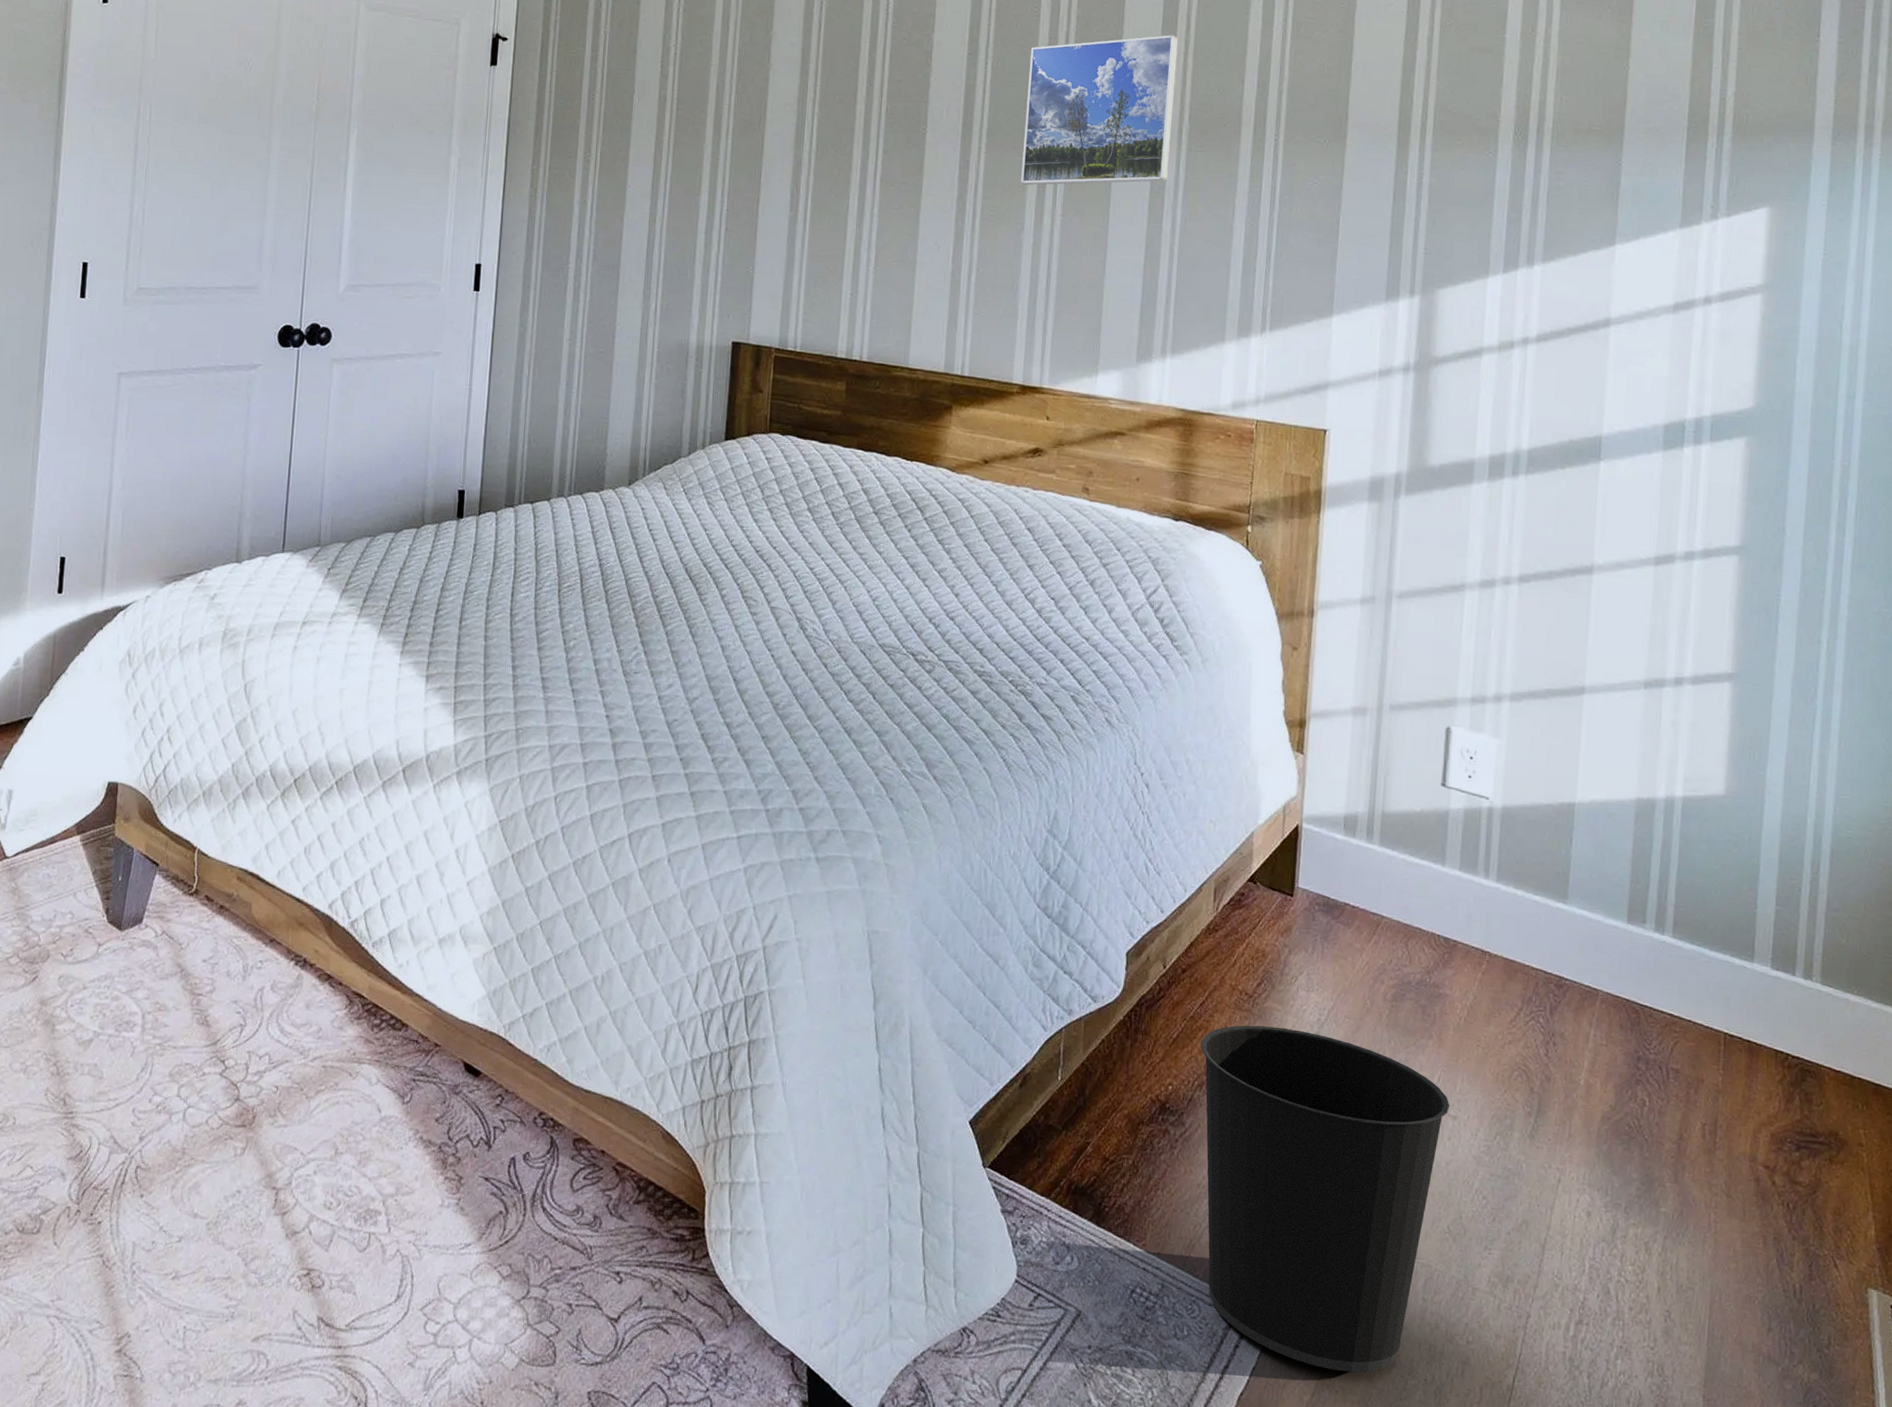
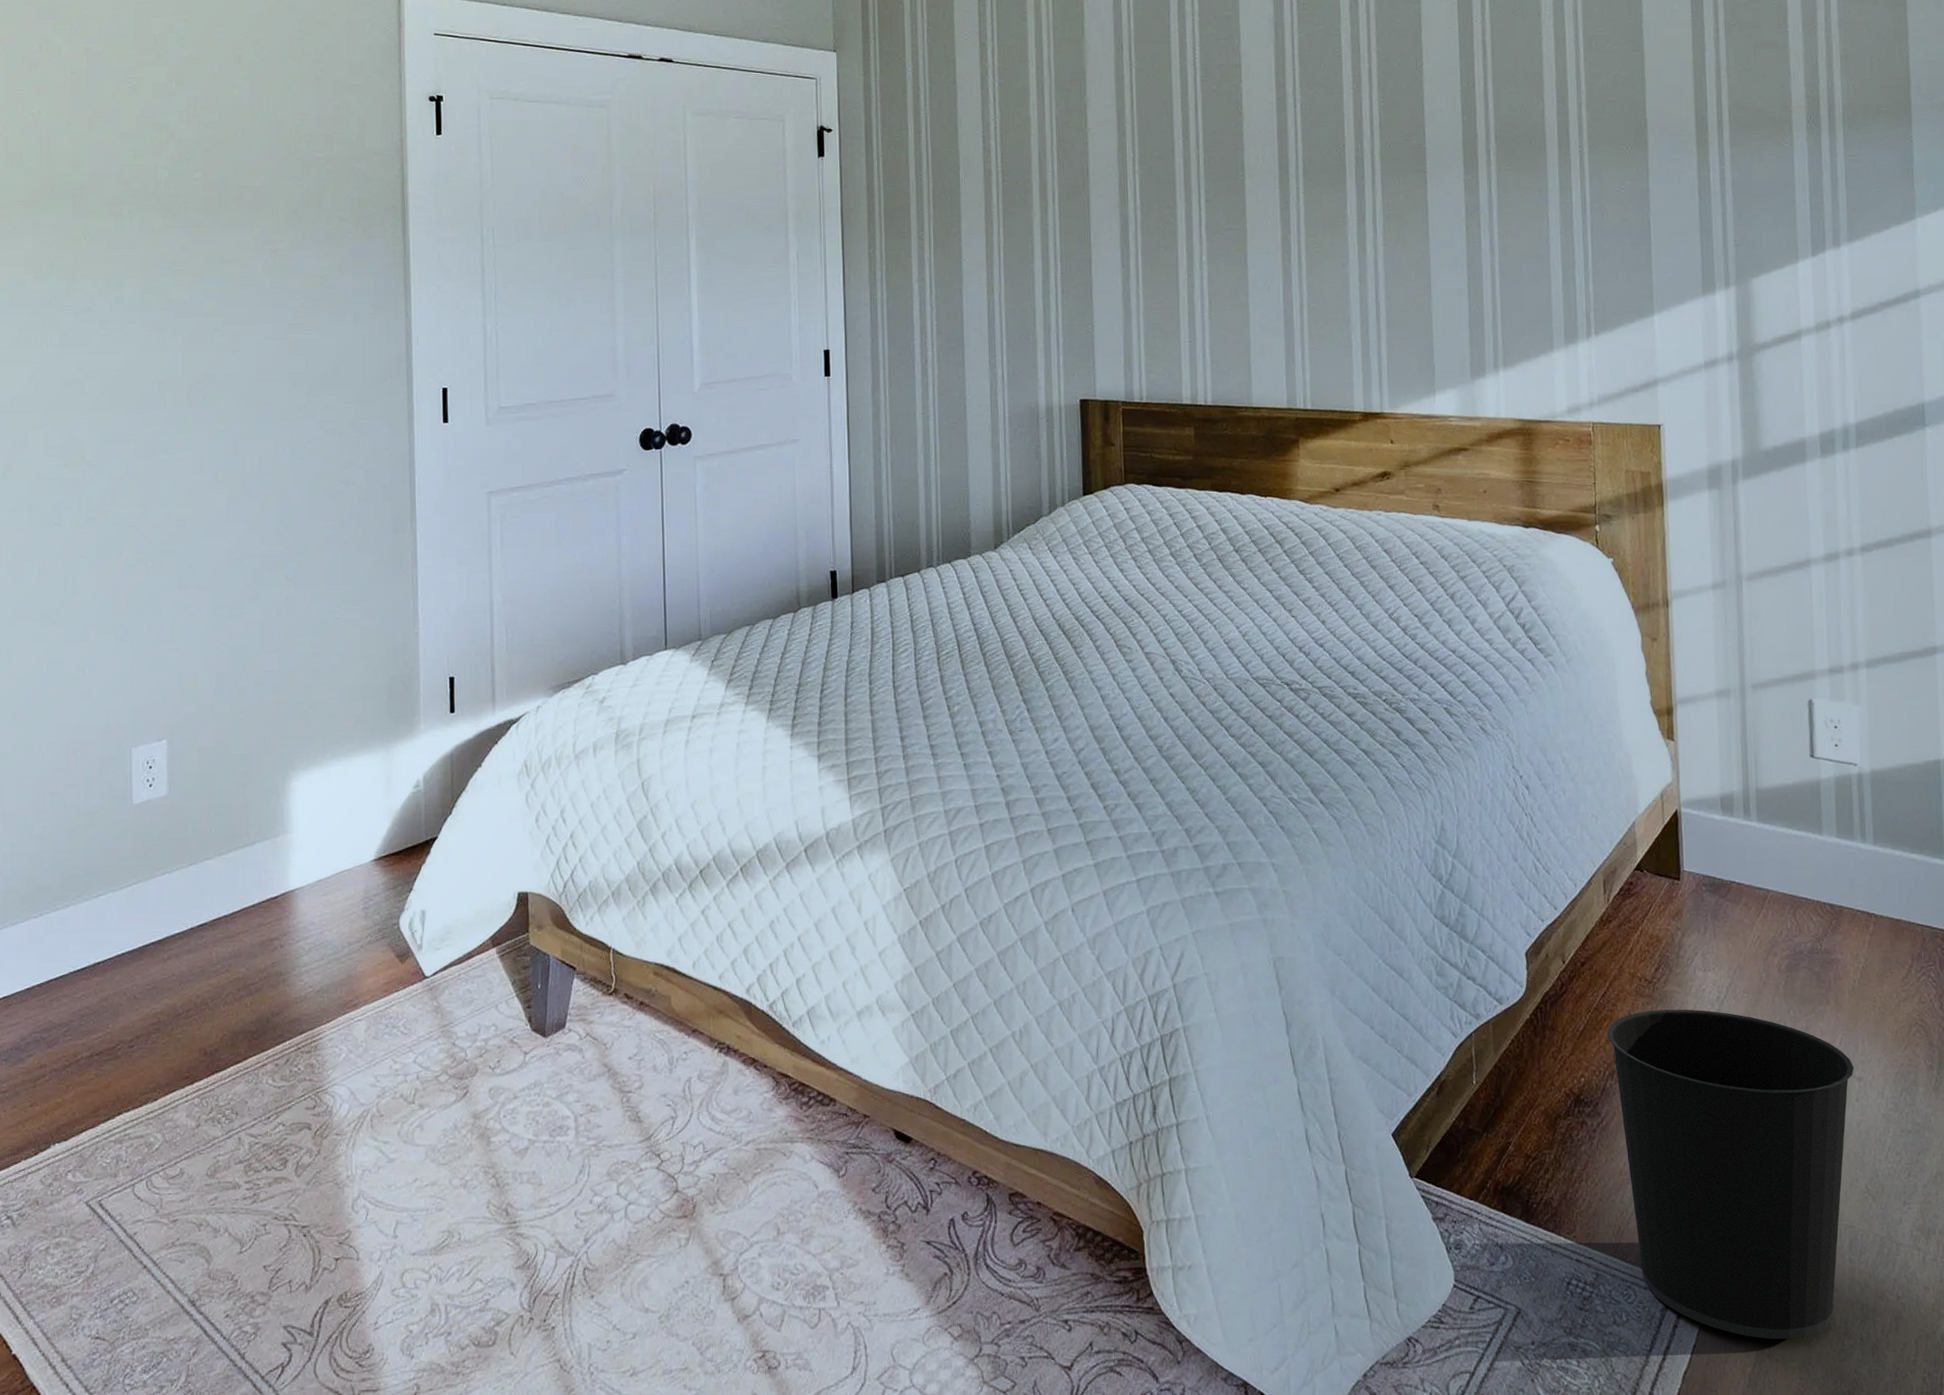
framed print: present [1021,35,1178,185] -> none [1336,61,1482,219]

